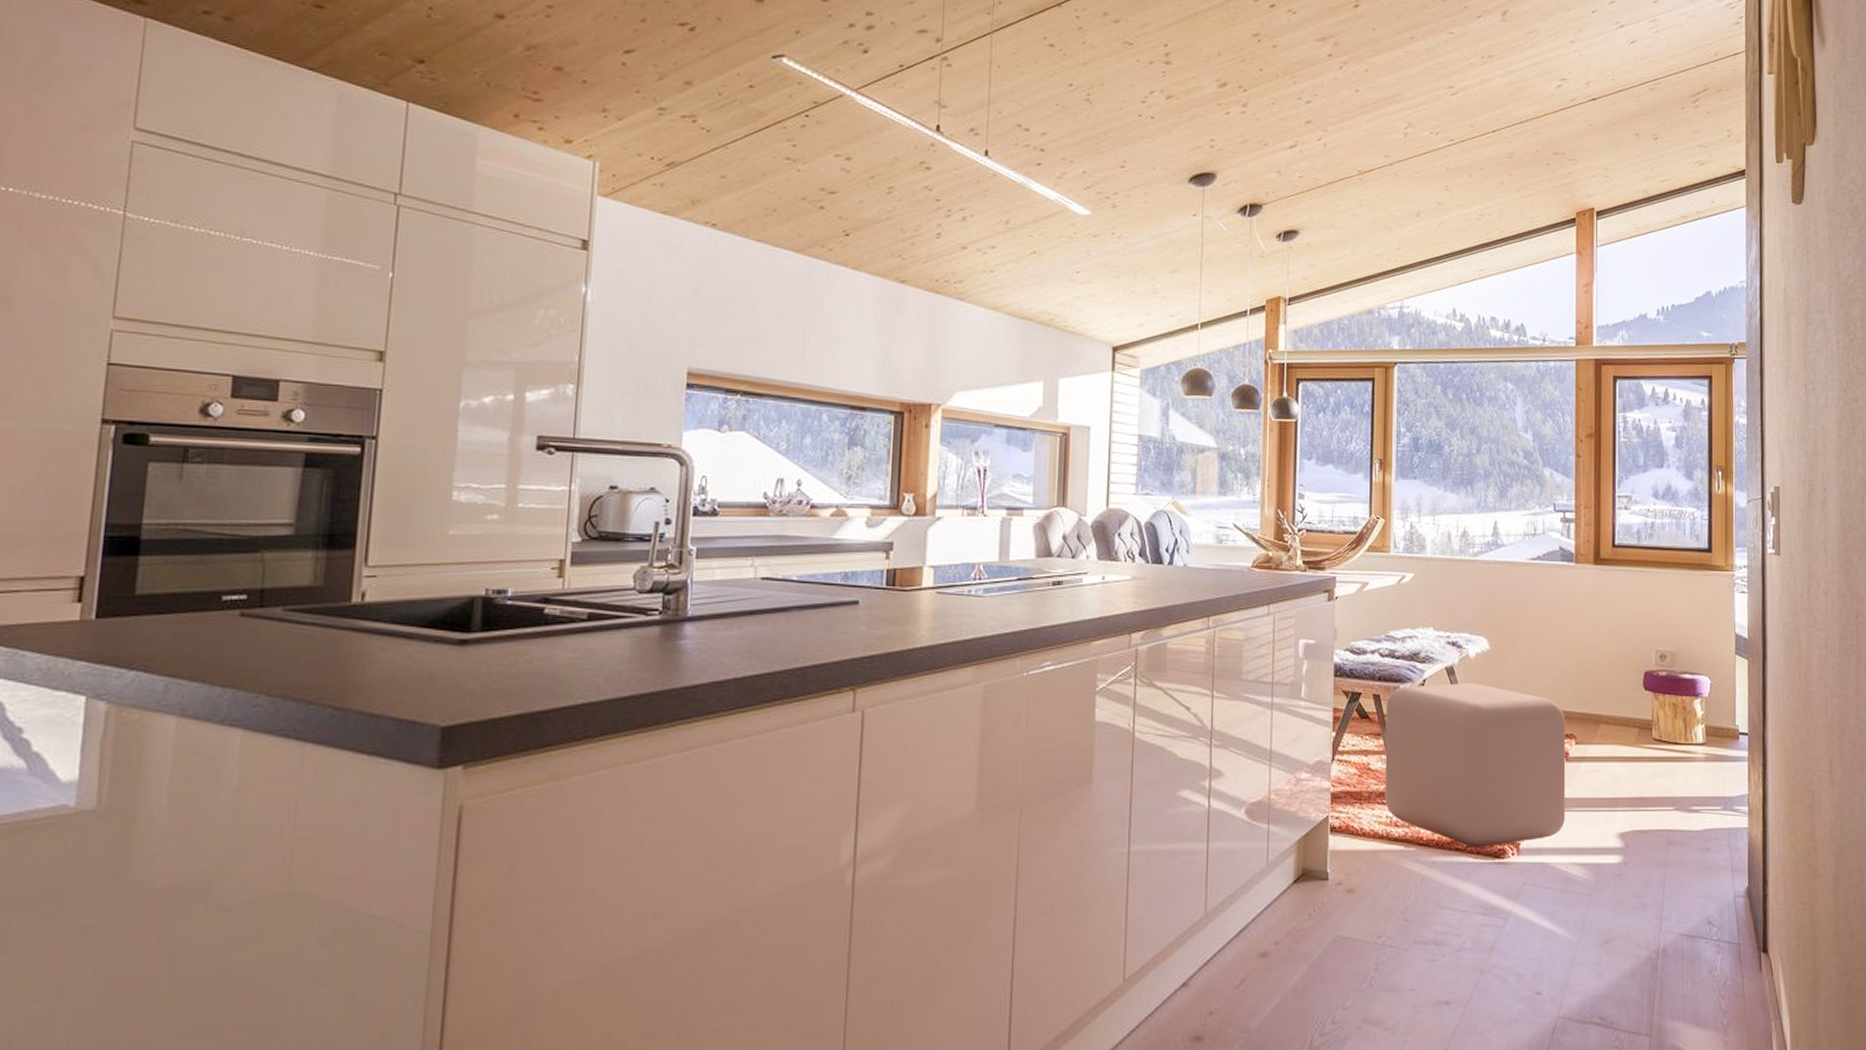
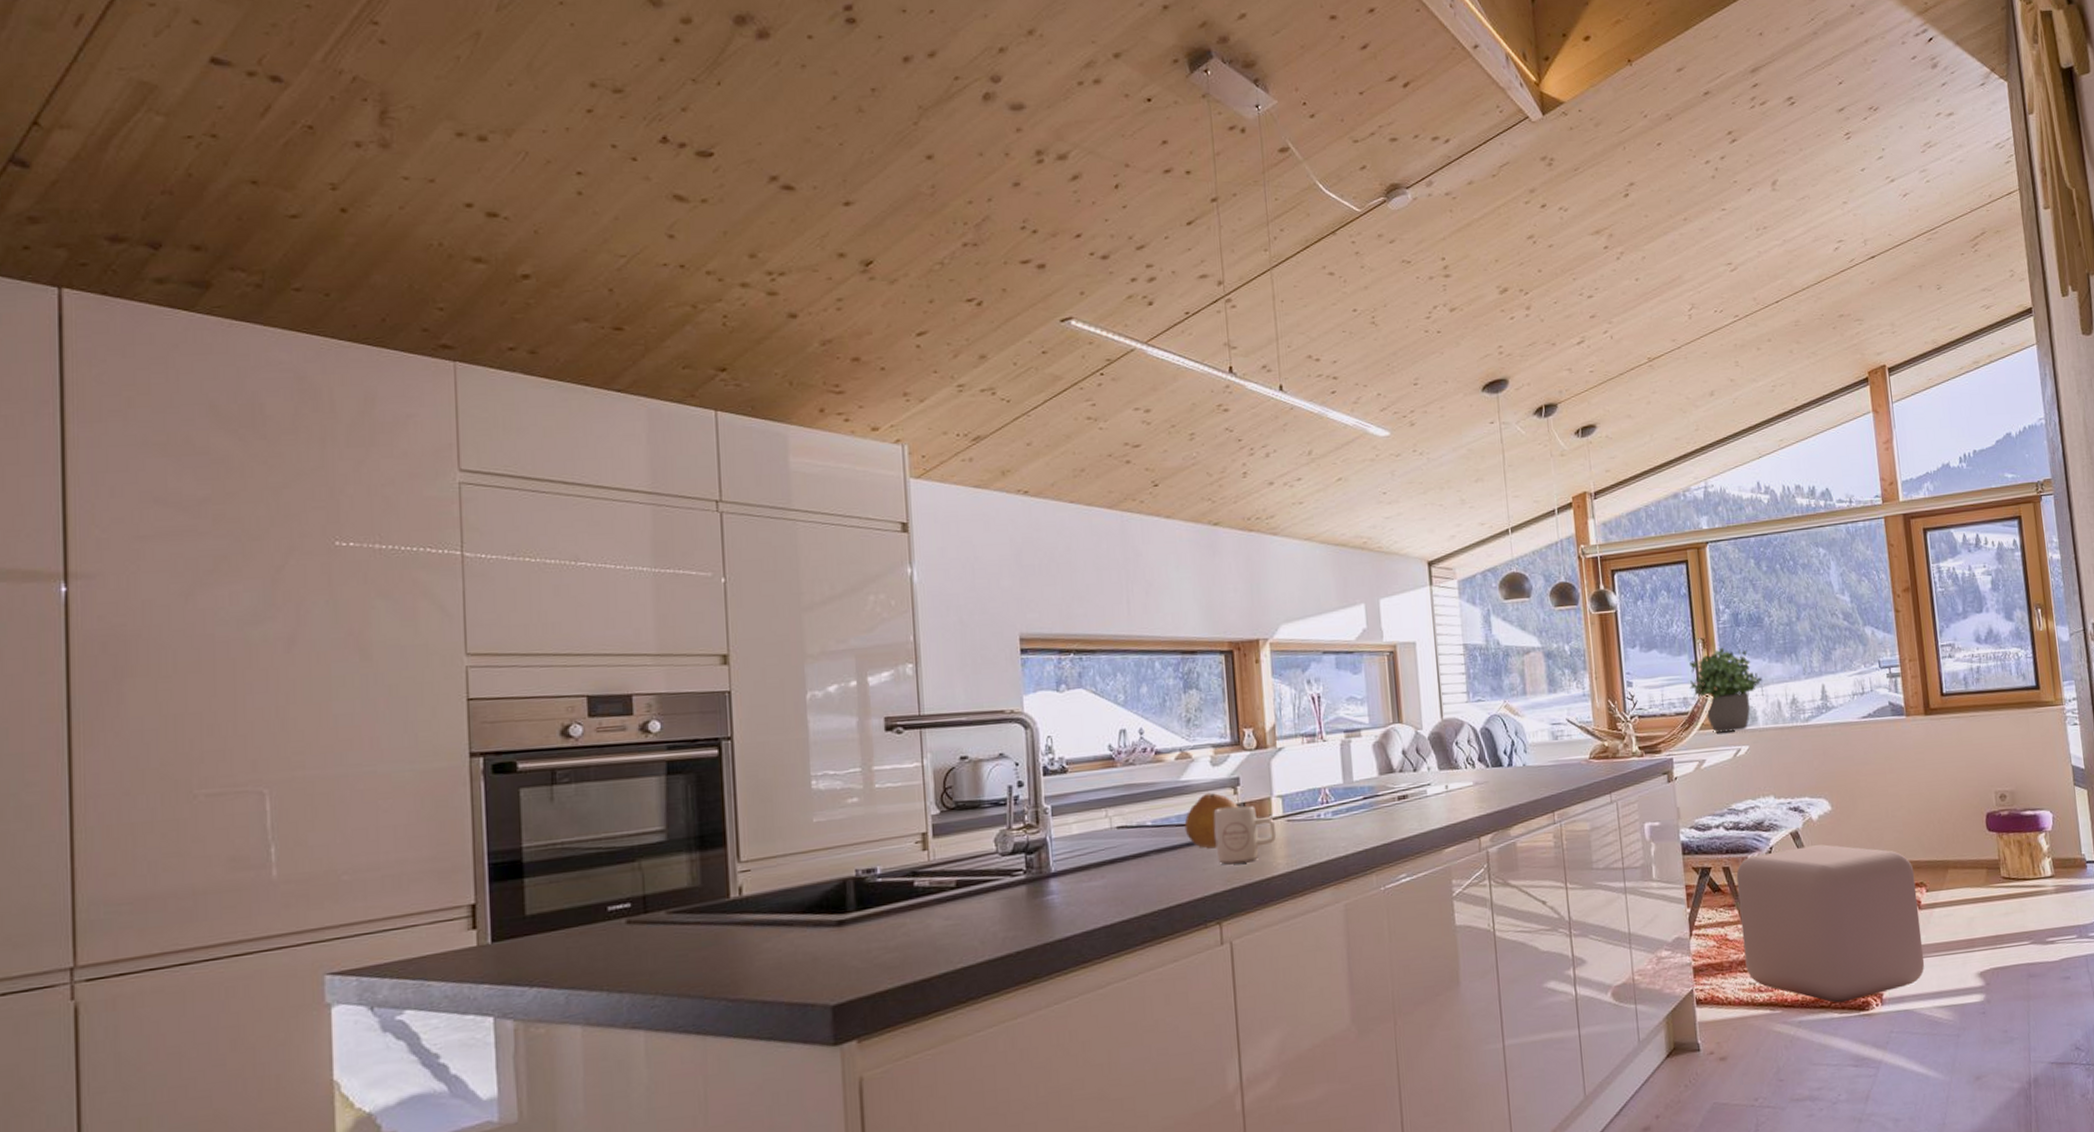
fruit: none [830,554,888,610] -> present [1184,792,1238,848]
mug: none [860,571,925,631] -> present [1213,805,1277,865]
potted plant: none [1361,470,1435,558] -> present [1688,647,1762,733]

